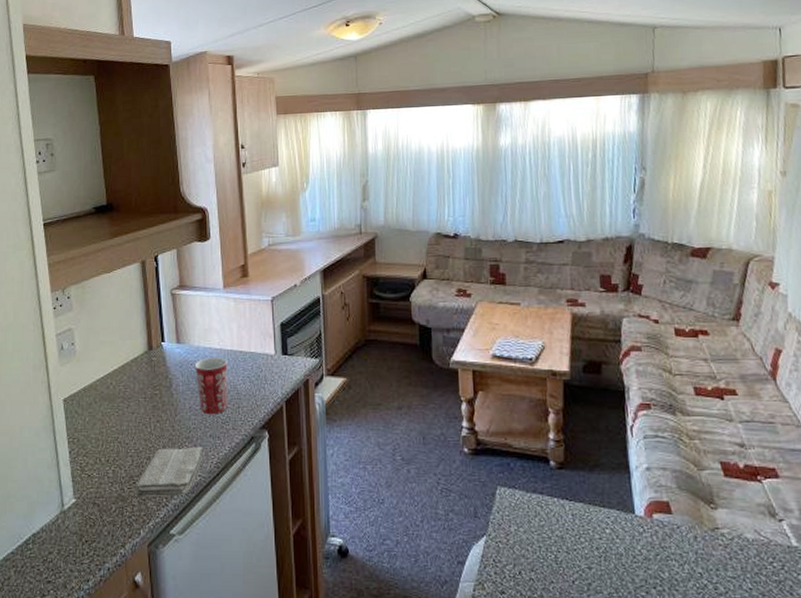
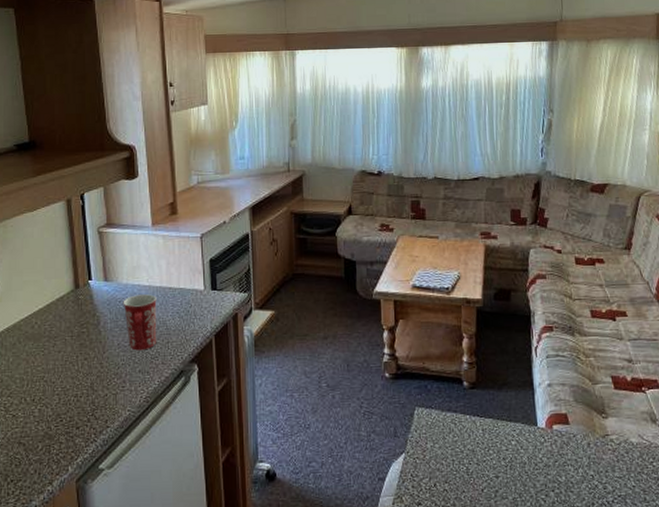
washcloth: present [136,446,203,498] -> none [64,382,133,435]

